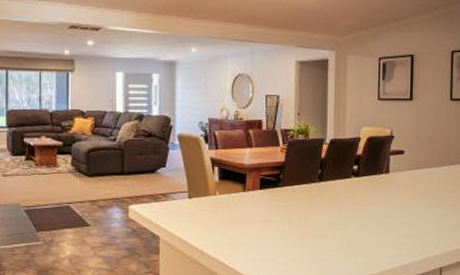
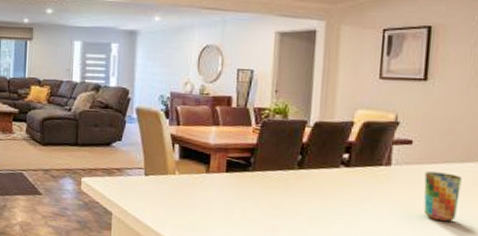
cup: none [414,176,440,216] -> present [423,171,462,222]

